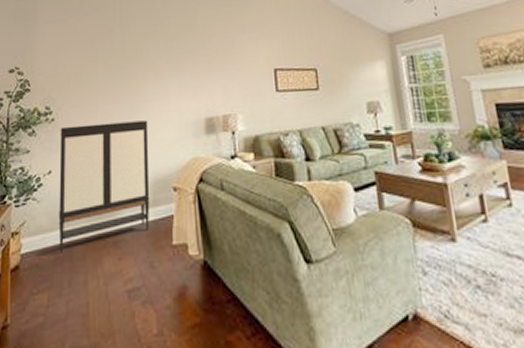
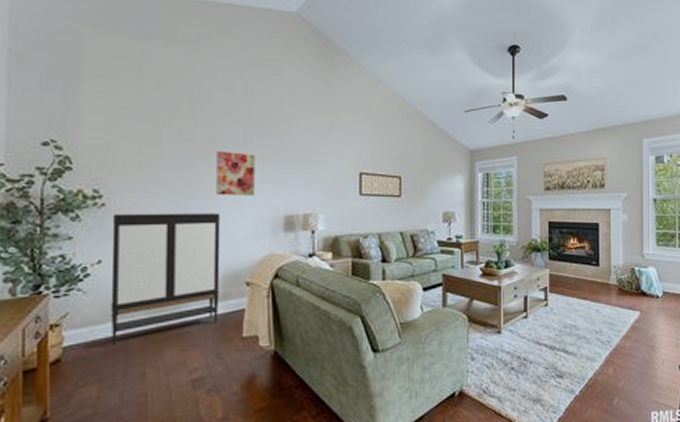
wall art: none [143,61,177,104] -> present [216,151,255,196]

